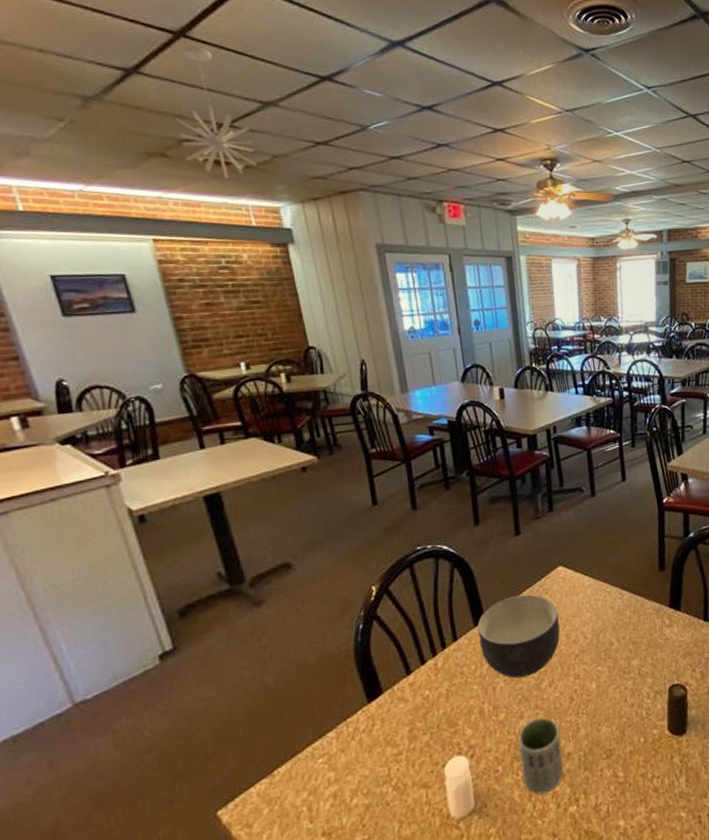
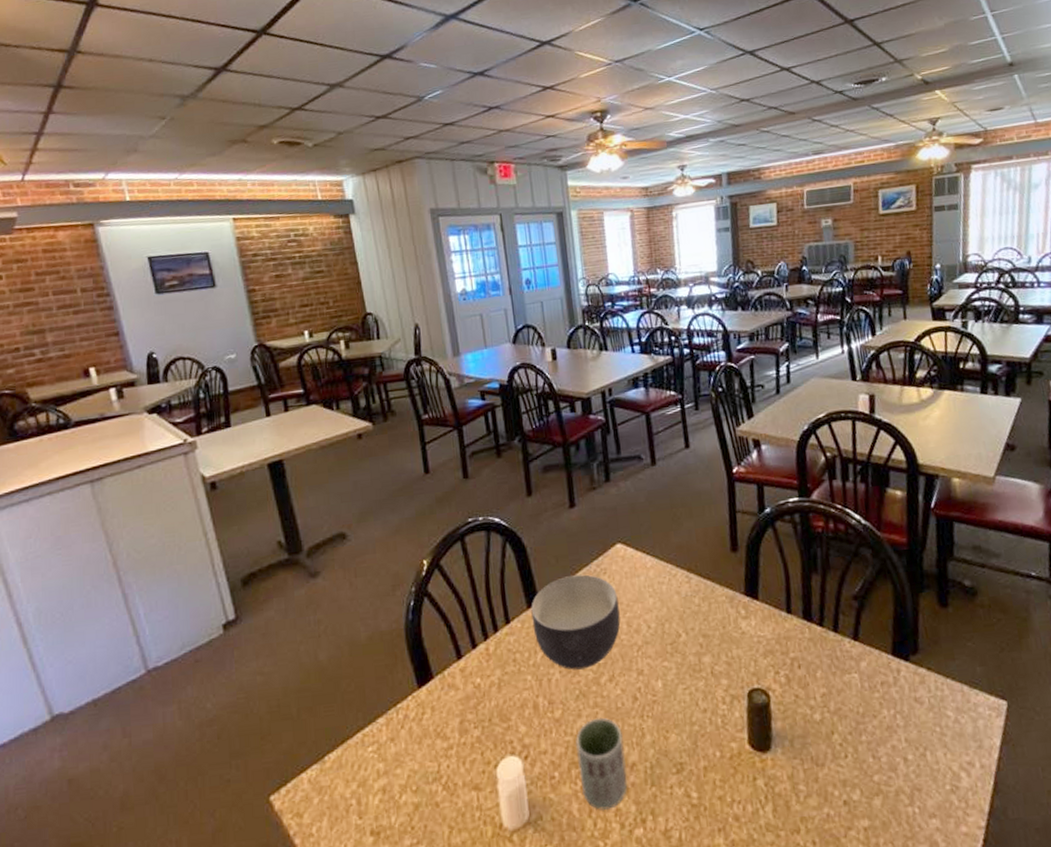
pendant light: present [176,45,257,178] -> none [256,41,324,158]

